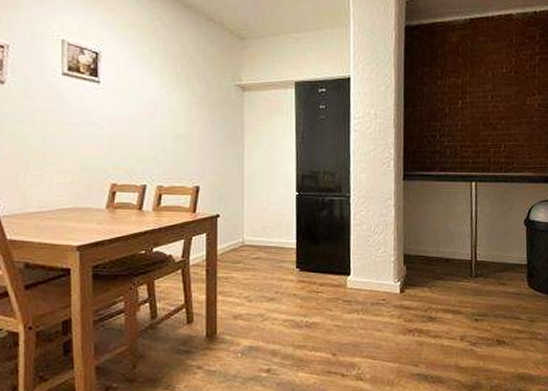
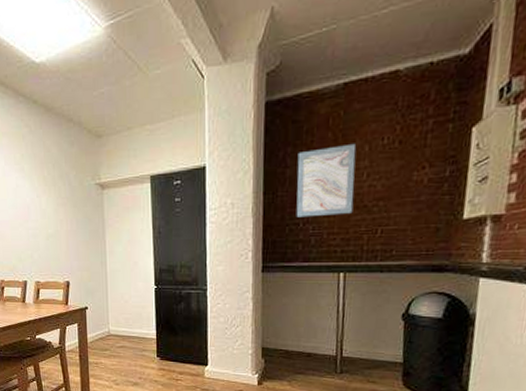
wall art: none [433,69,482,131] -> present [296,143,357,218]

